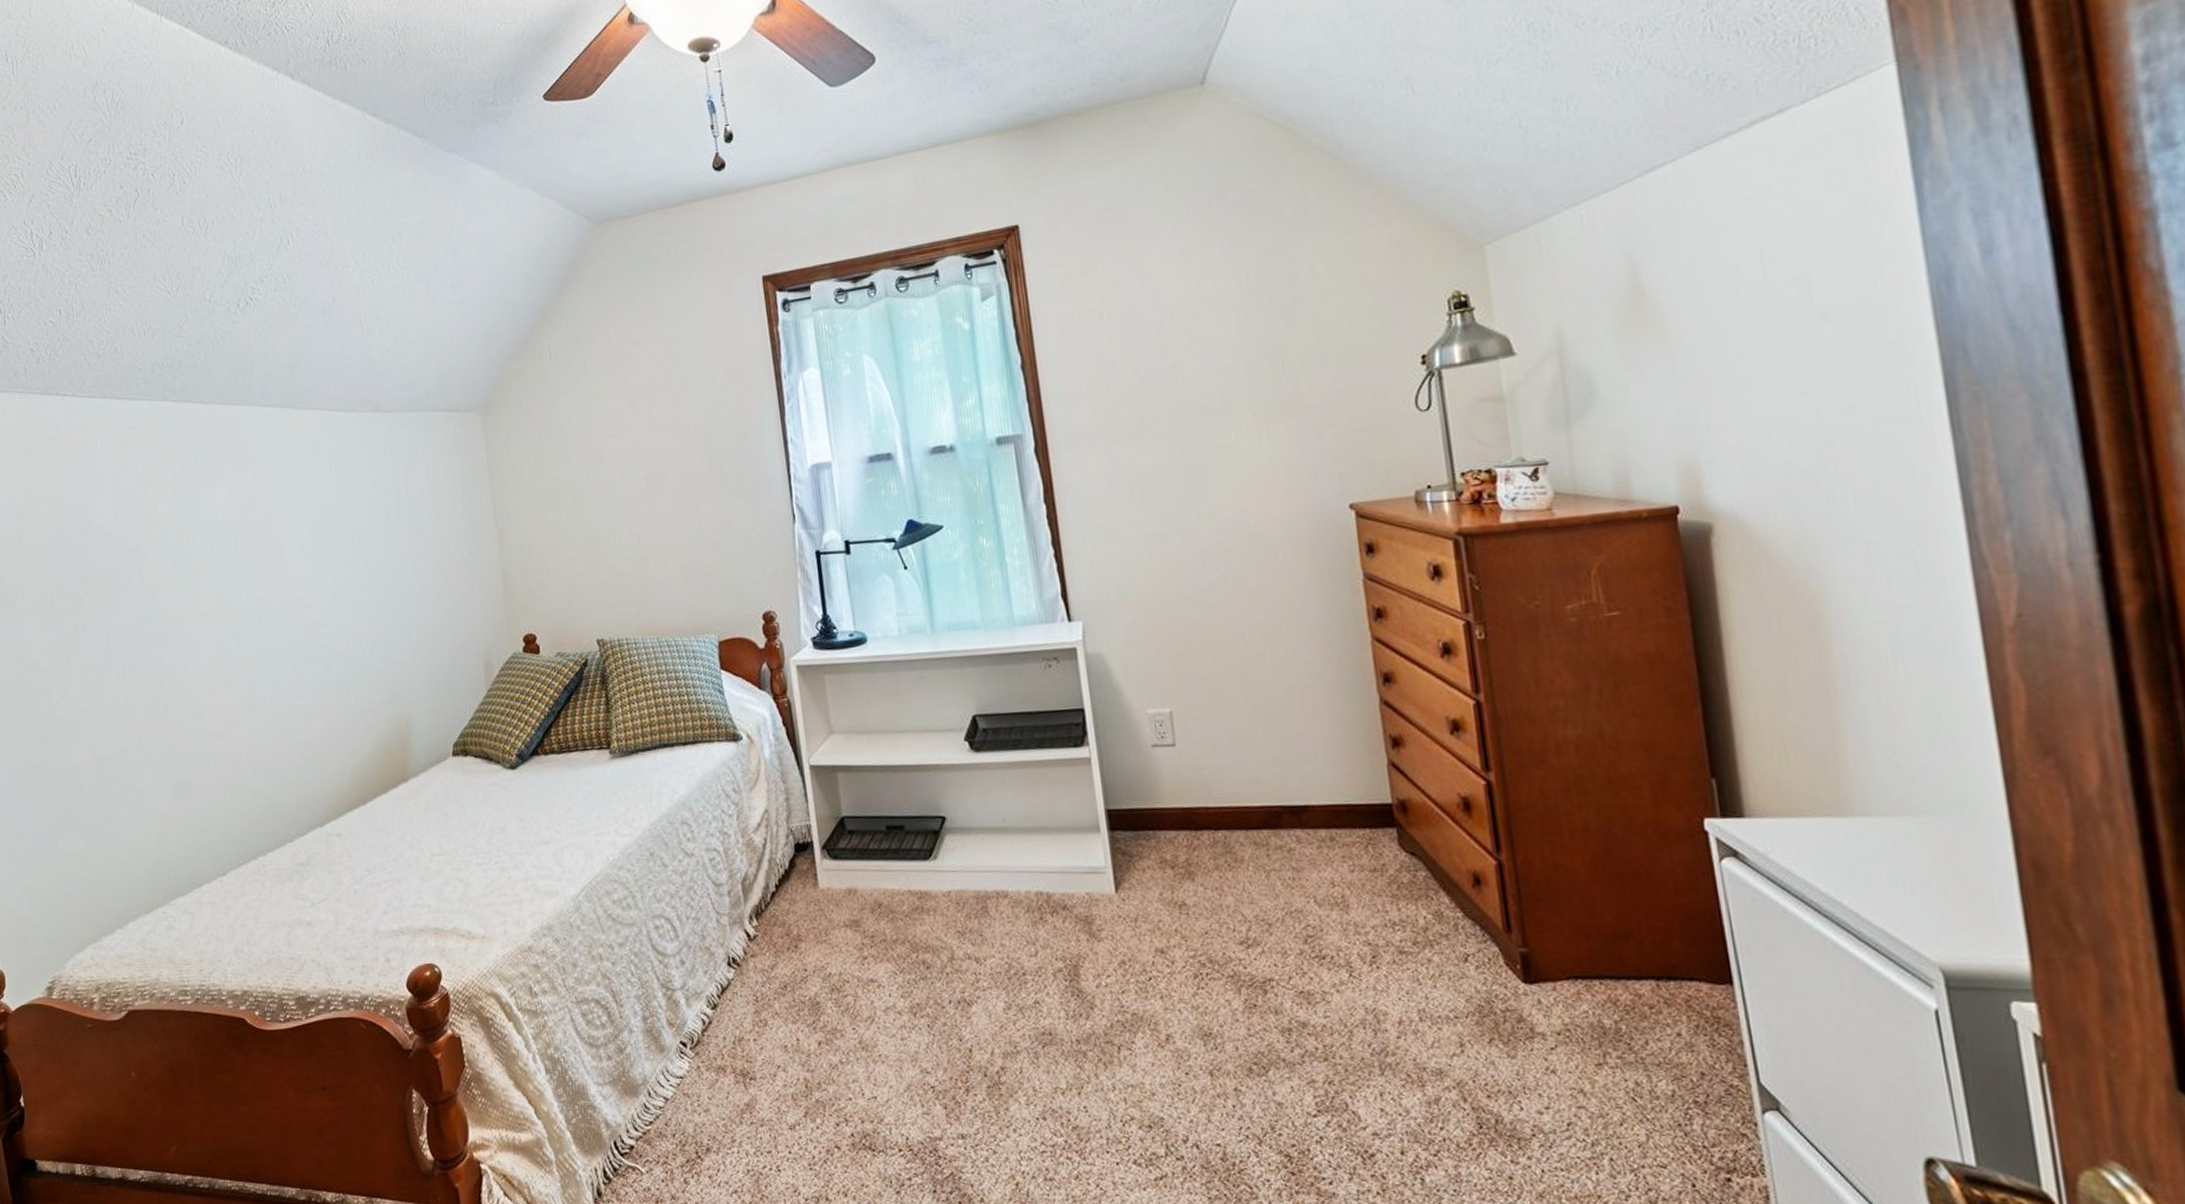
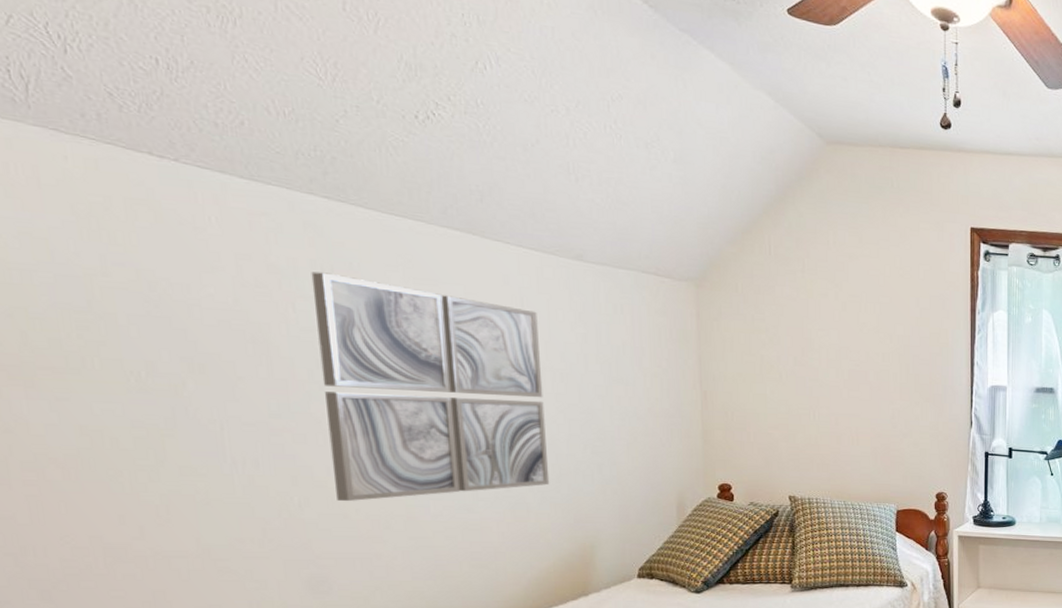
wall art: none [167,472,365,700] -> present [311,272,550,502]

